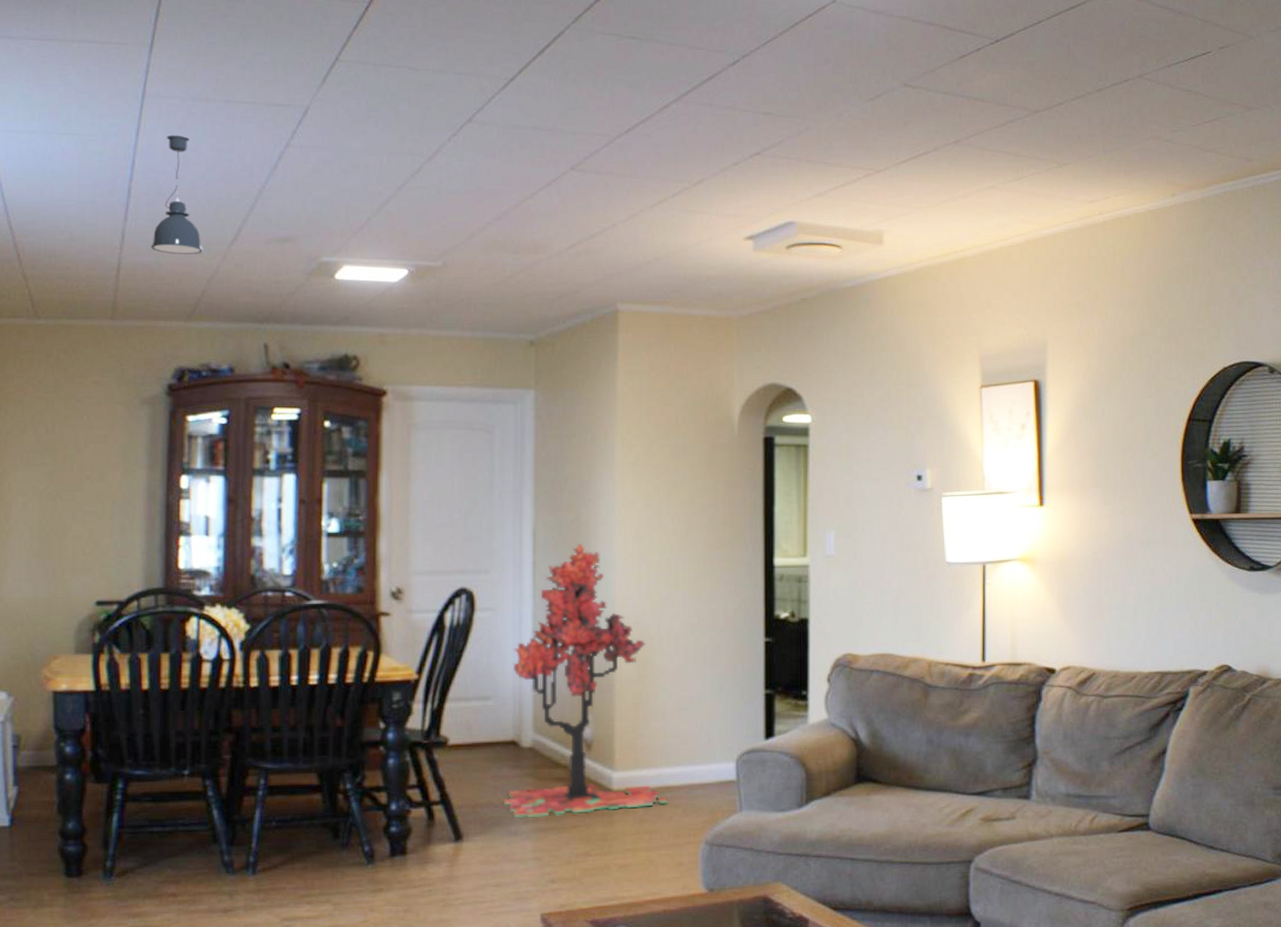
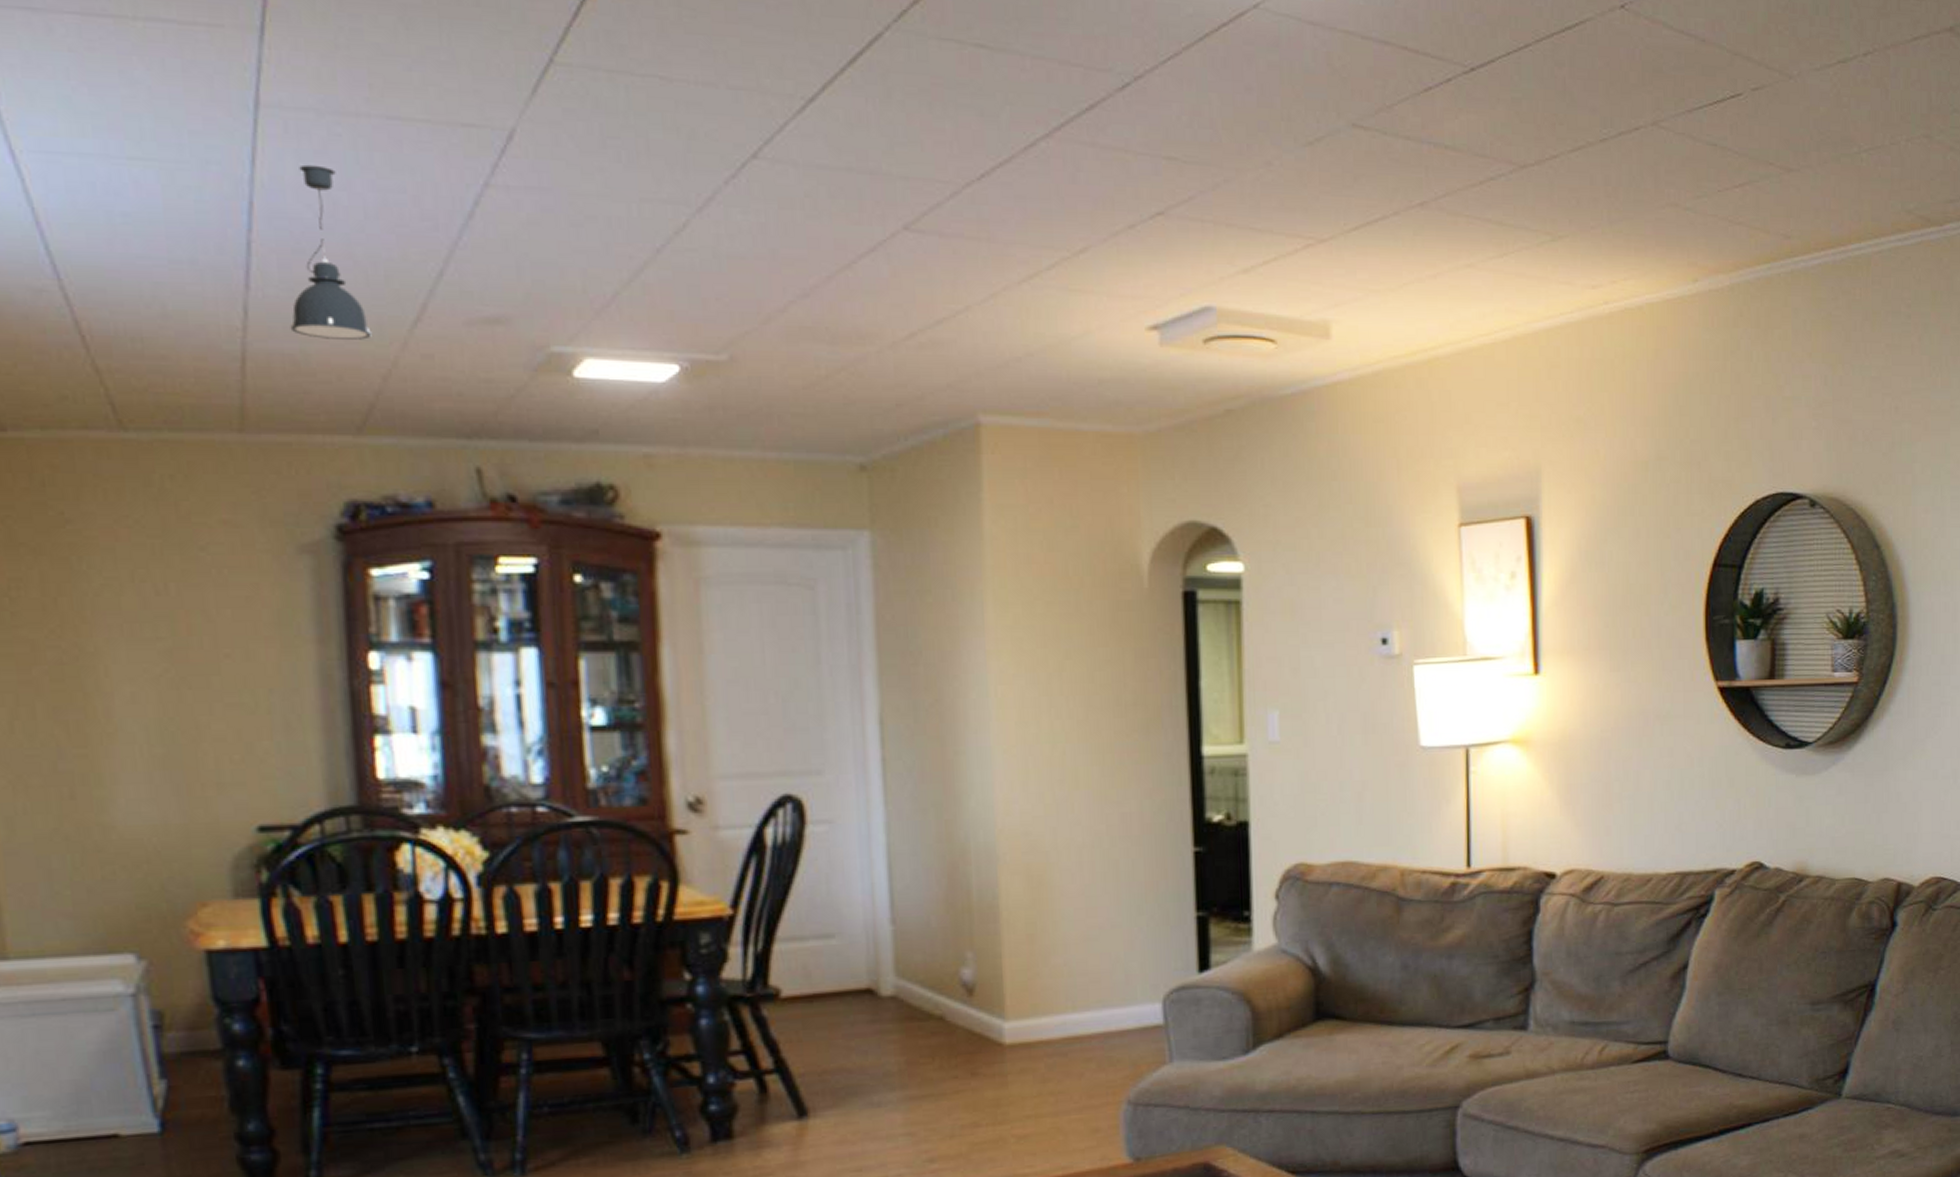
tree: present [504,543,668,817] -> none [861,732,1077,1085]

